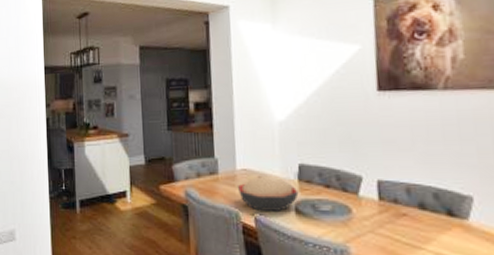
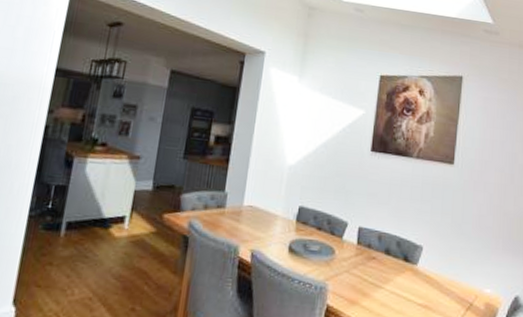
decorative bowl: present [237,175,299,211] -> none [240,213,295,249]

